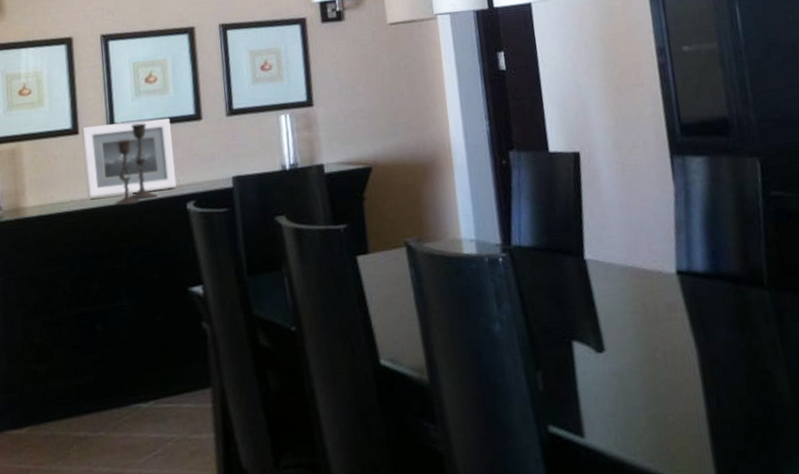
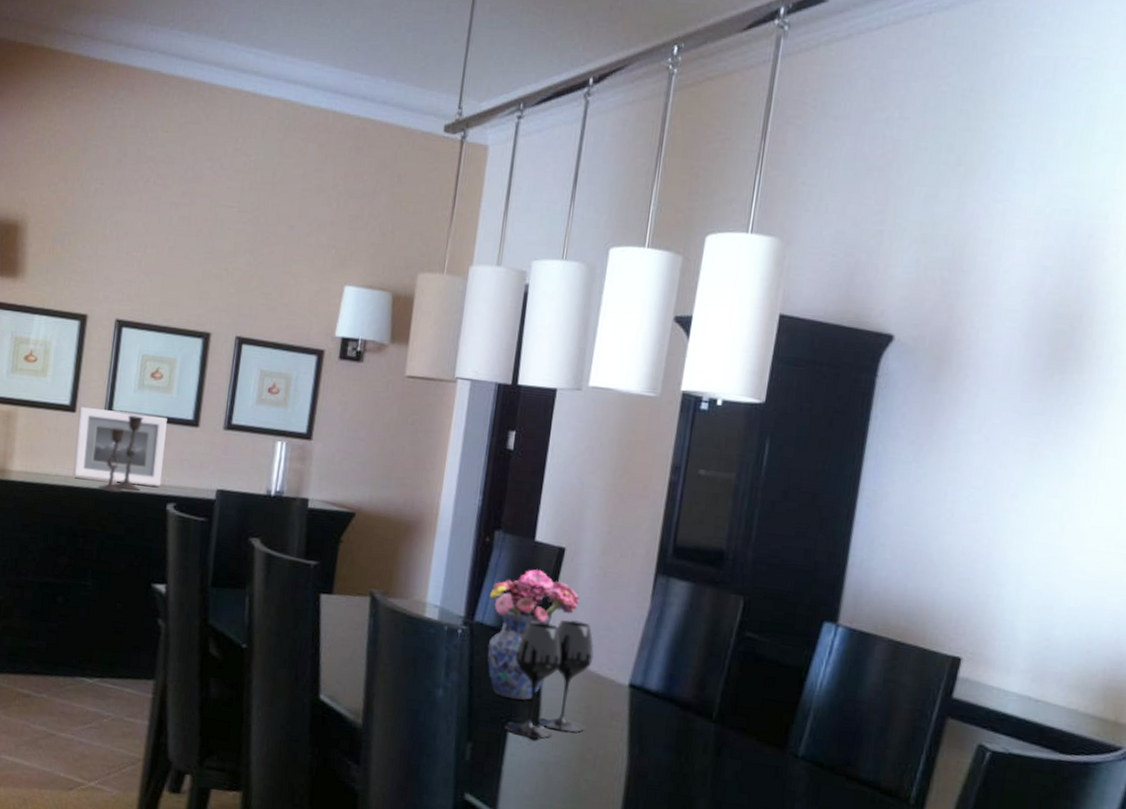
flower arrangement: none [520,179,607,317] -> present [487,569,580,700]
wine glass: none [559,220,646,351] -> present [505,619,595,739]

